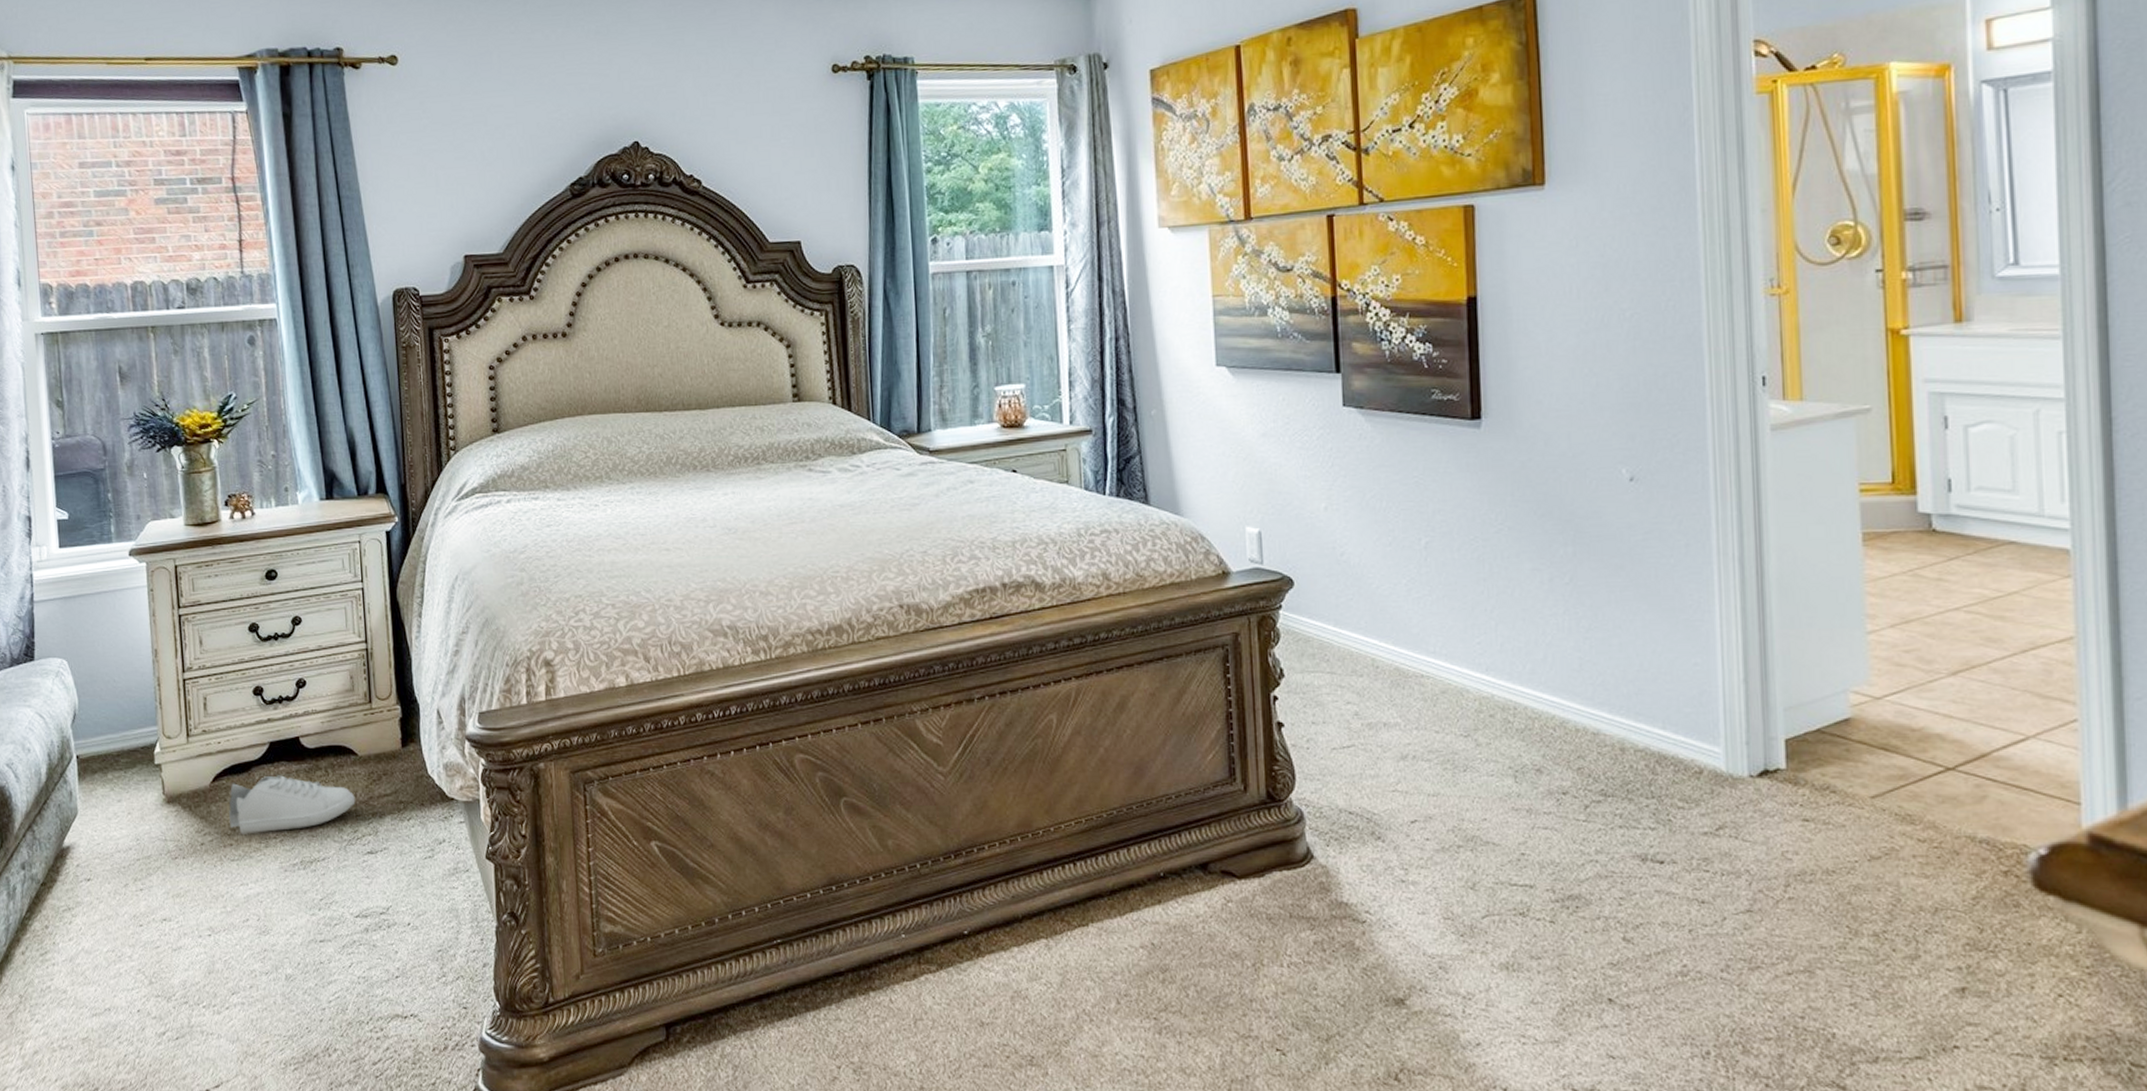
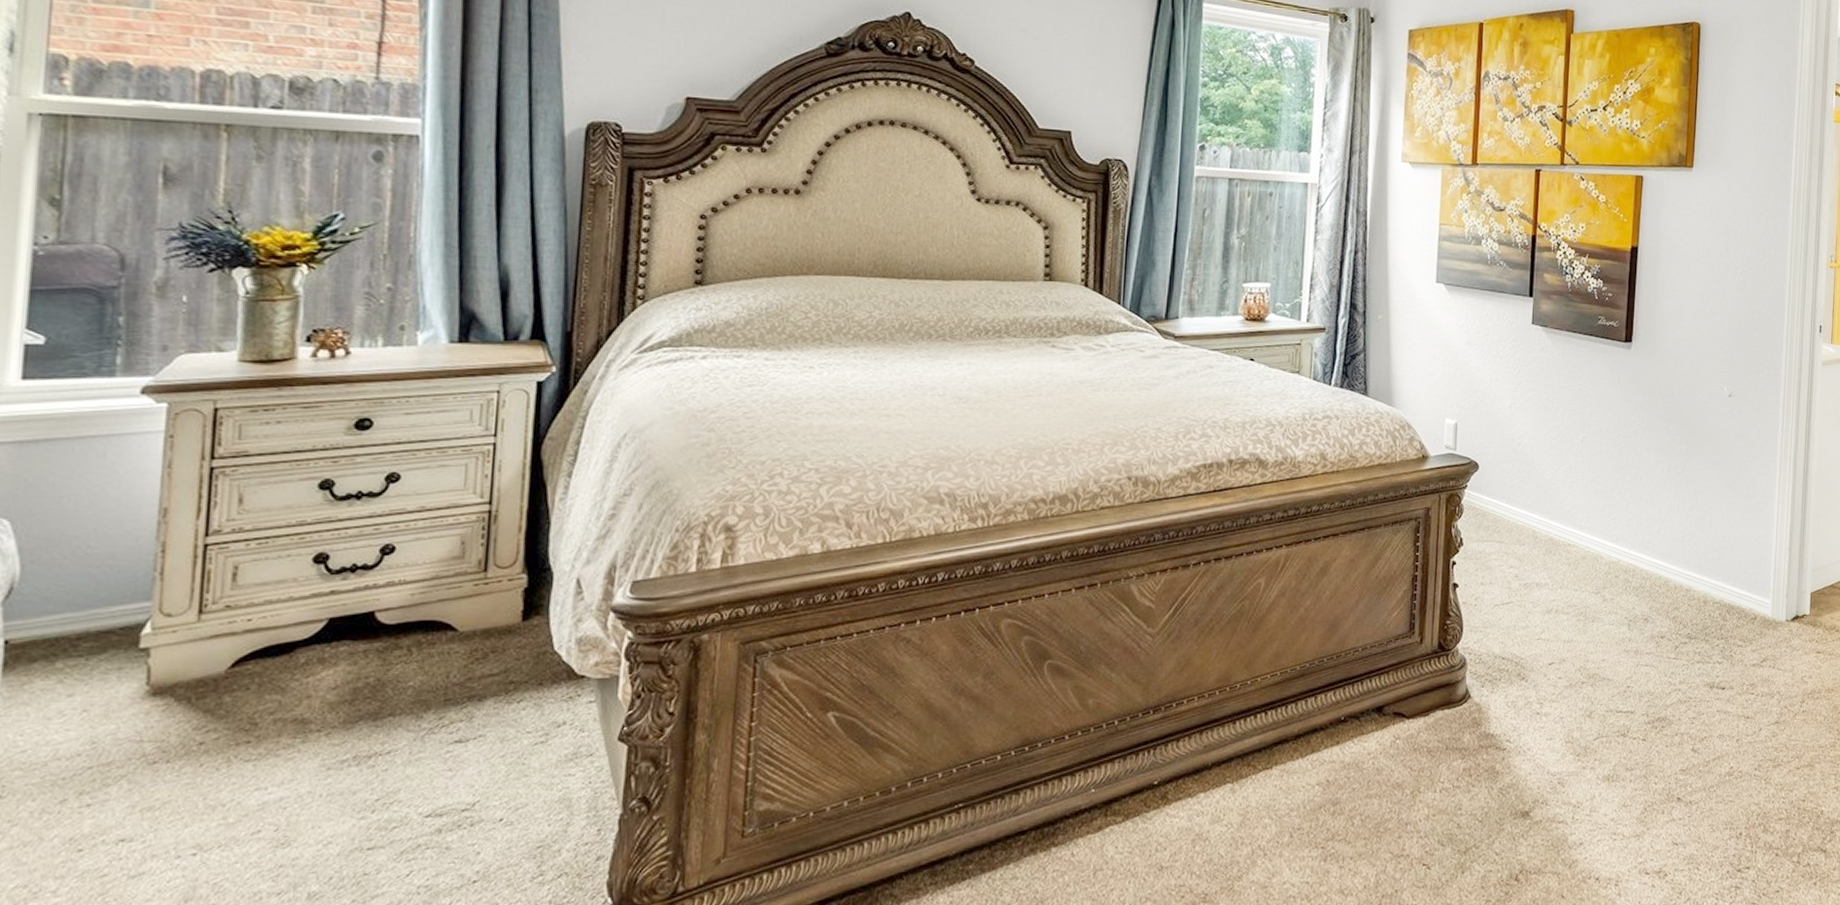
shoe: present [228,775,356,834] -> none [249,656,447,729]

